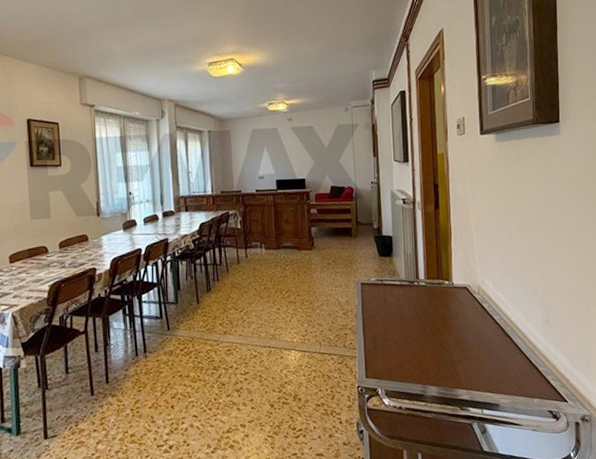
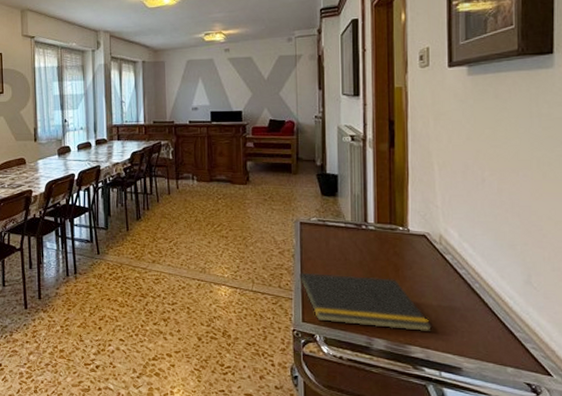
notepad: none [360,329,474,376] -> present [297,272,432,332]

